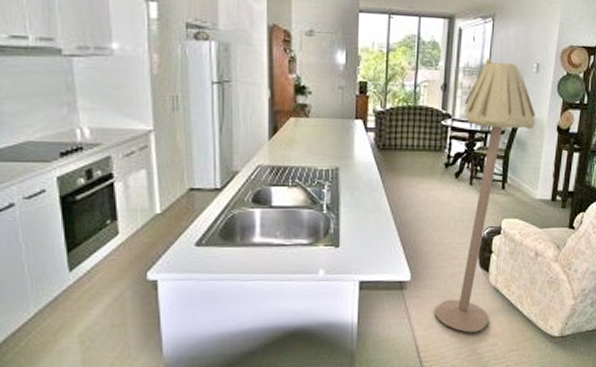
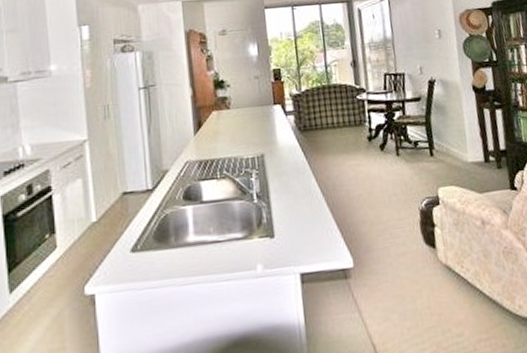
floor lamp: present [433,57,536,333] -> none [375,31,451,323]

